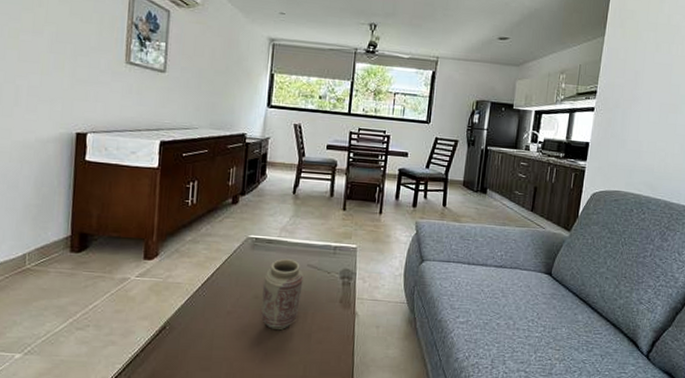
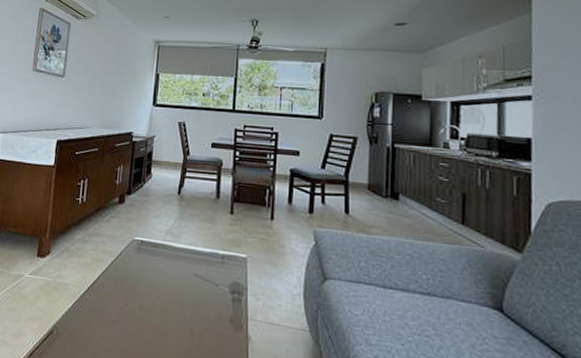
vase: present [261,259,304,329] -> none [145,265,190,348]

